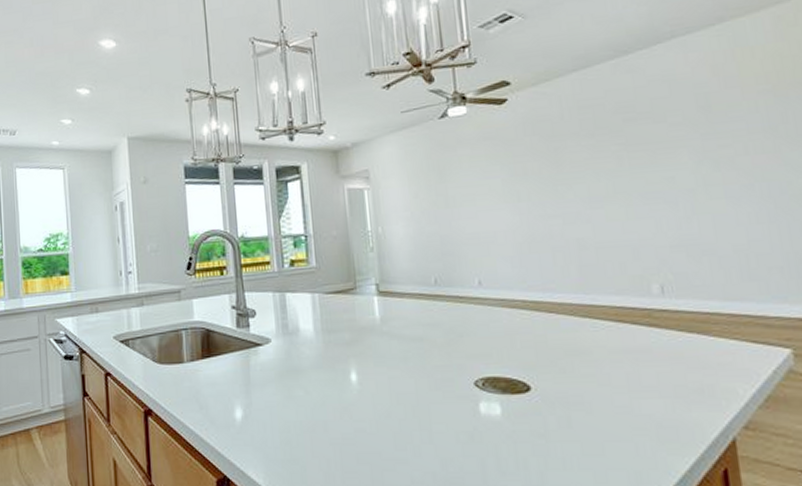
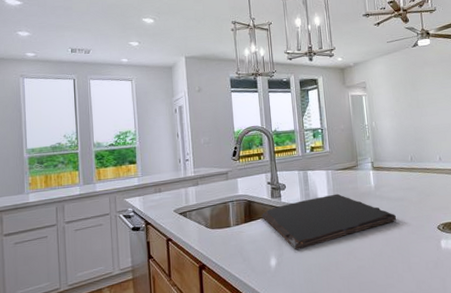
cutting board: none [223,326,413,401] -> present [261,193,397,251]

